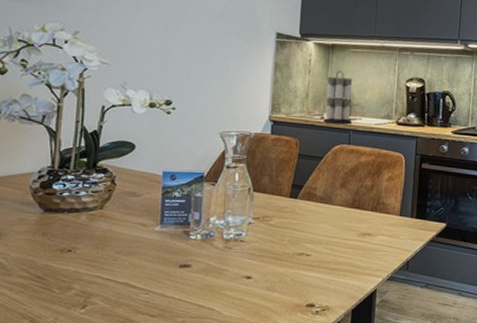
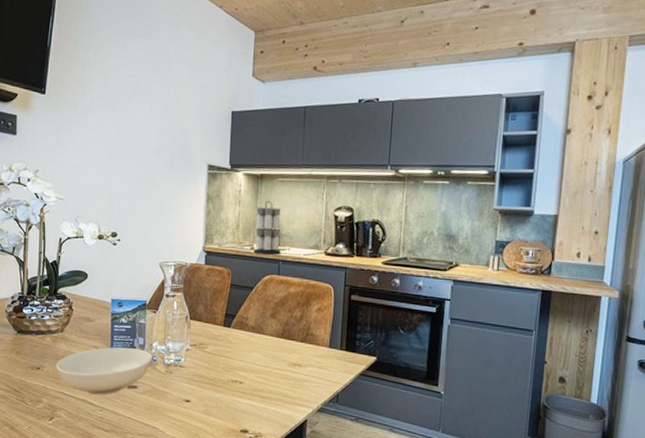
bowl: none [92,223,210,277] -> present [56,347,153,395]

